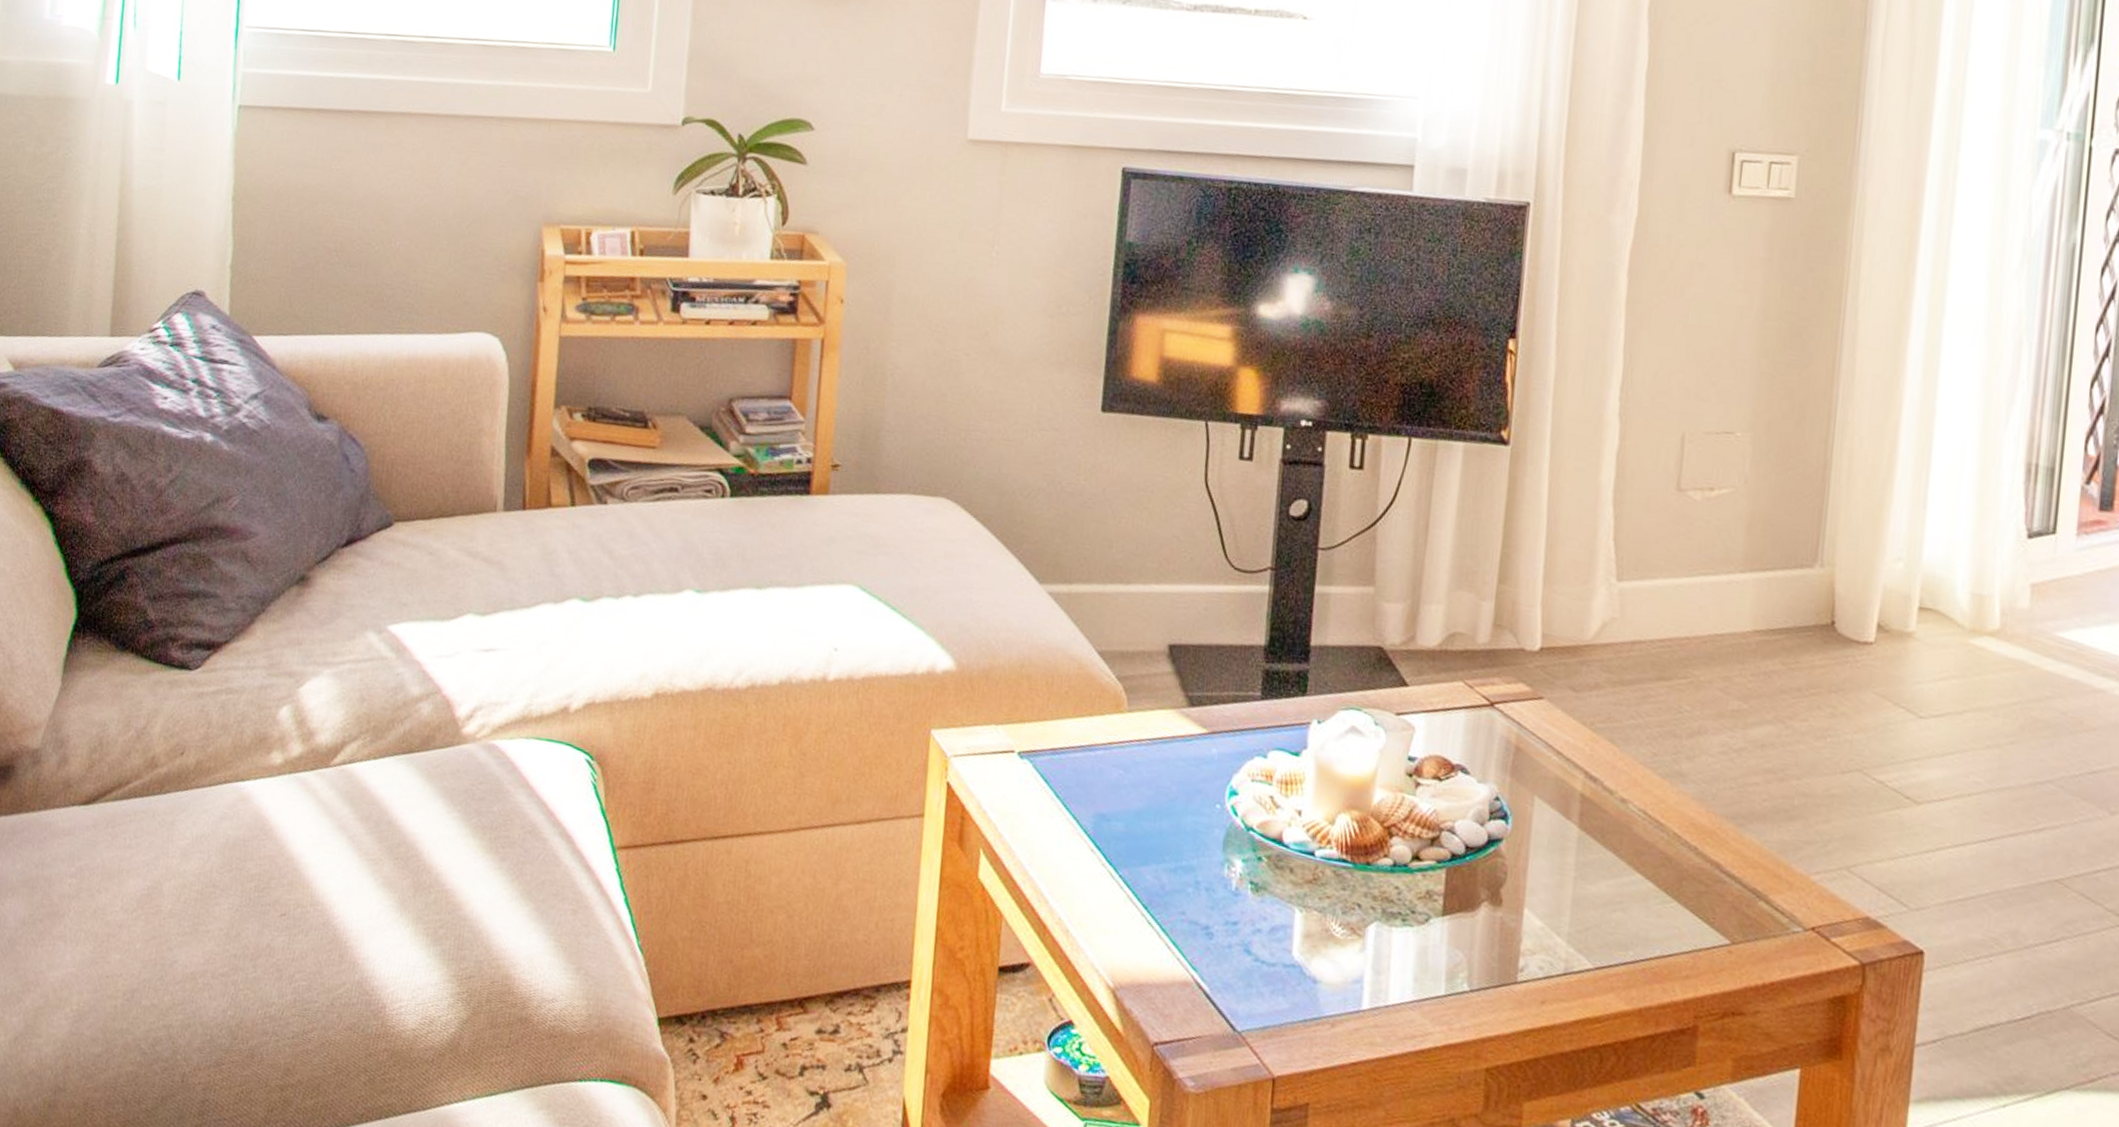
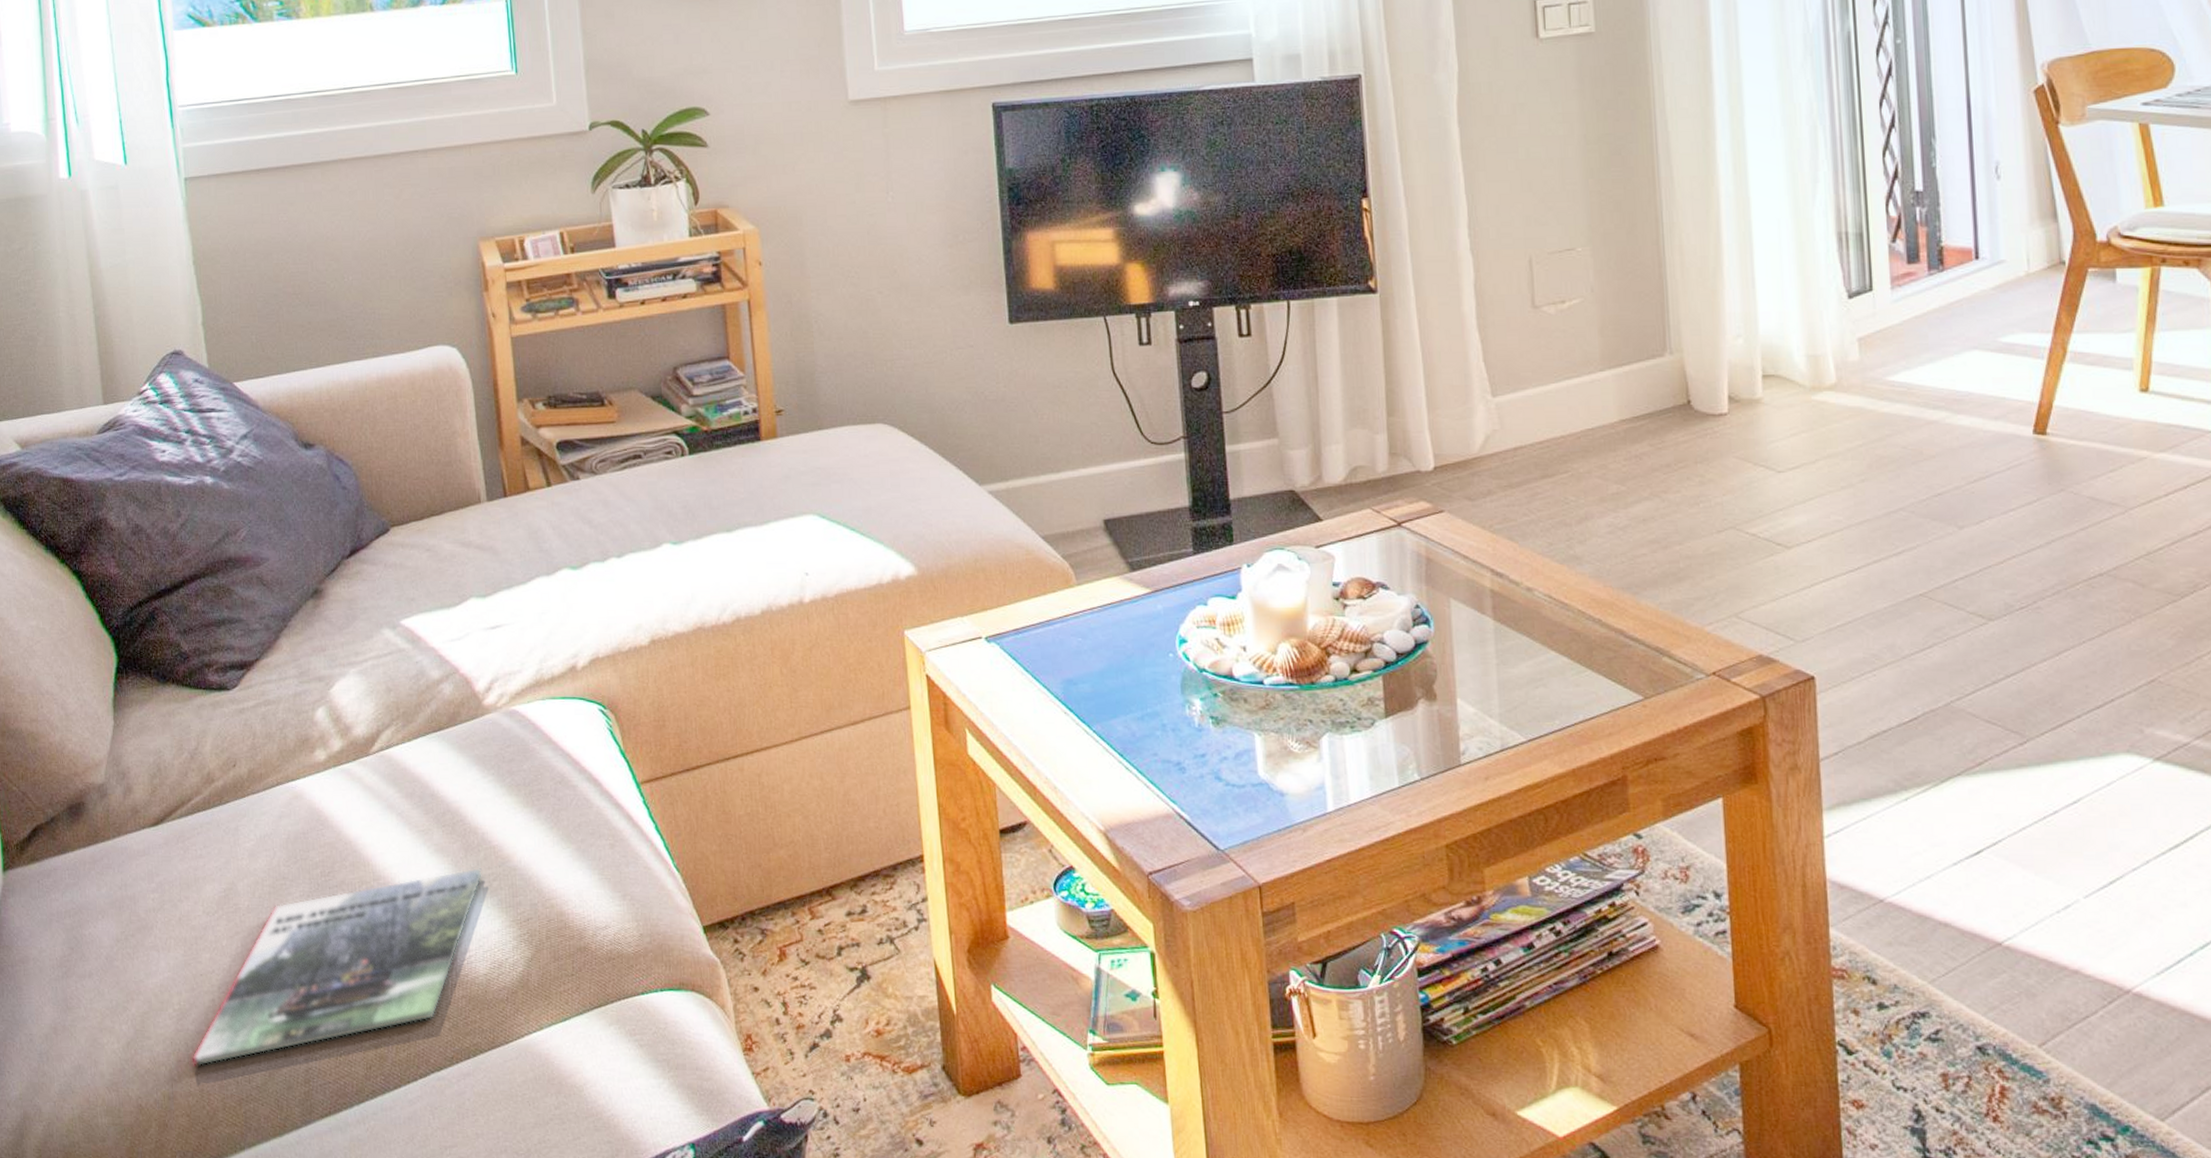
magazine: none [80,910,430,1076] -> present [191,868,483,1066]

